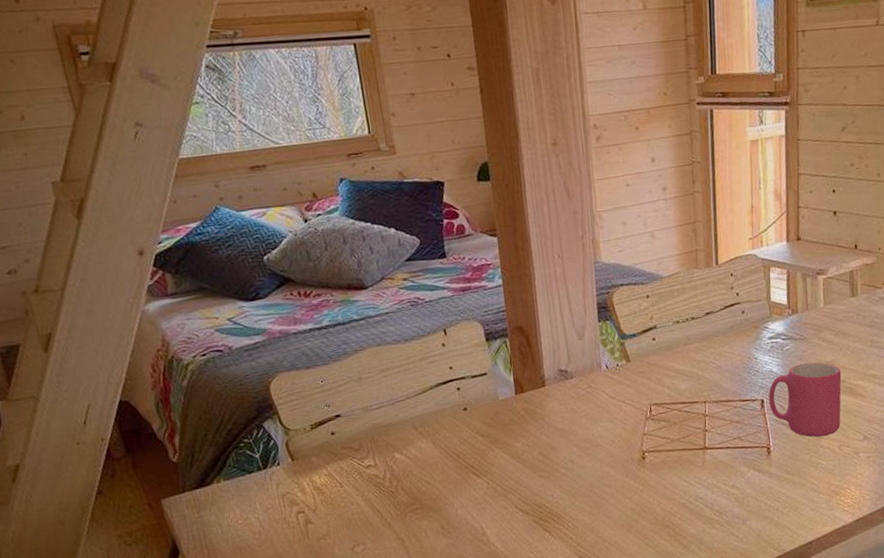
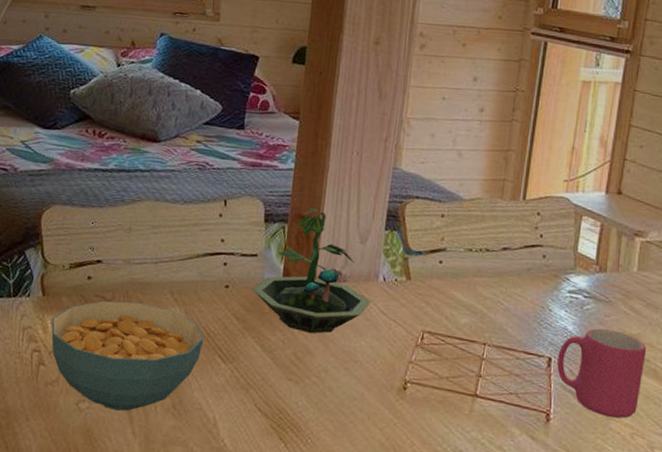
cereal bowl: none [307,443,456,546] -> present [51,300,204,412]
terrarium: none [489,317,599,432] -> present [252,208,371,334]

